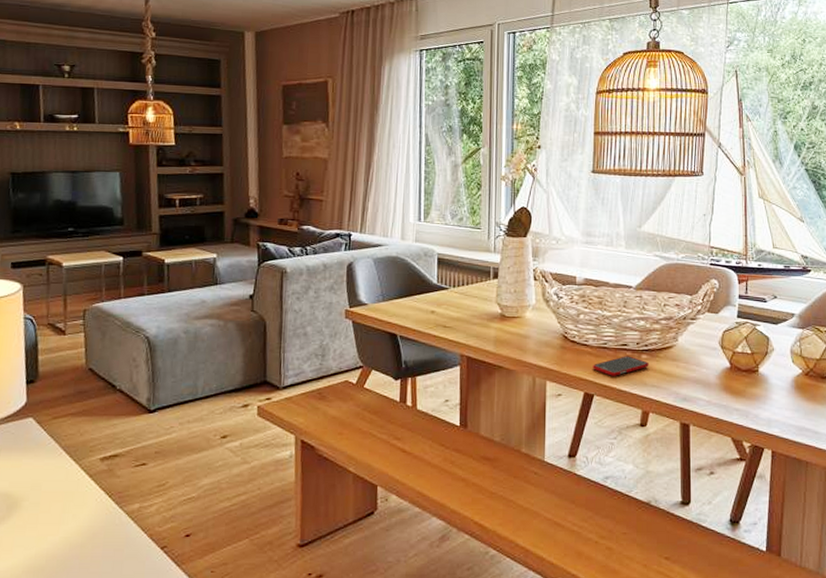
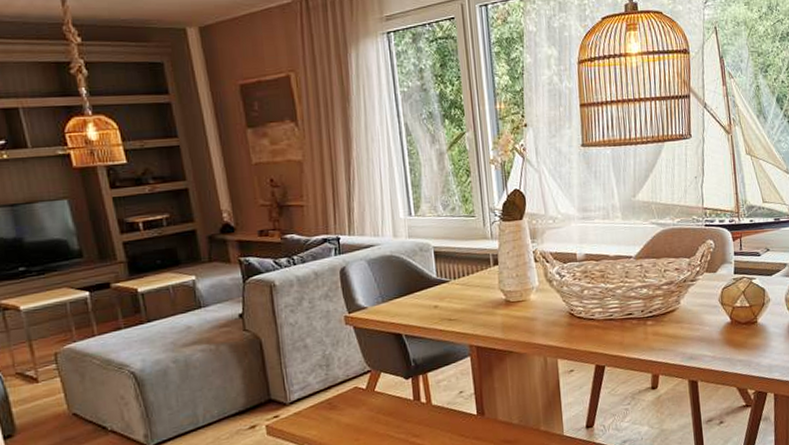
cell phone: present [593,356,649,376] -> none [601,324,655,346]

